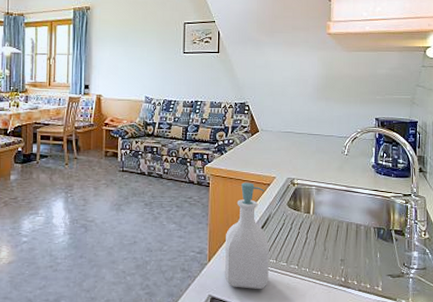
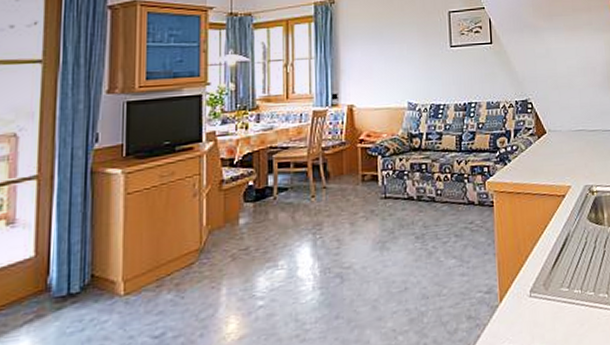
soap bottle: present [225,182,269,290] -> none [518,196,575,332]

